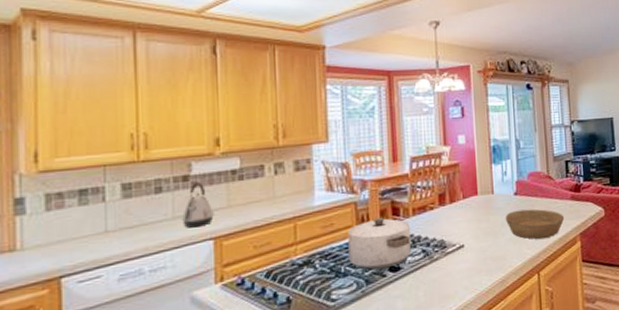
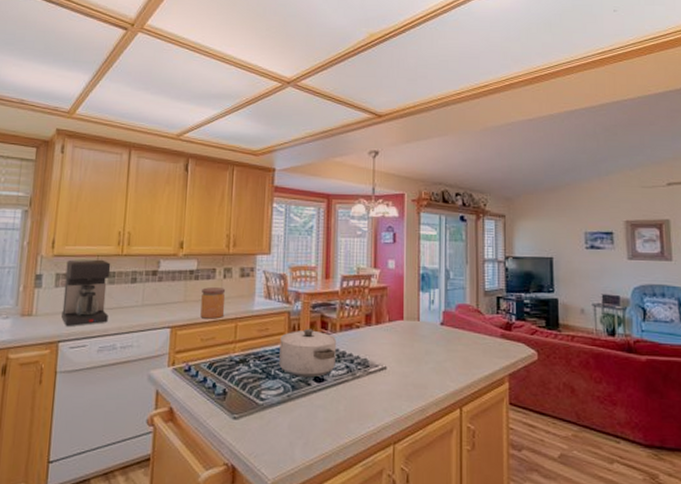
coffee maker: none [59,169,128,258] -> present [61,259,111,327]
kettle: present [181,182,214,228] -> none [147,277,173,316]
jar: none [249,185,280,223] -> present [200,287,226,319]
bowl: present [505,208,565,239] -> none [429,340,493,373]

